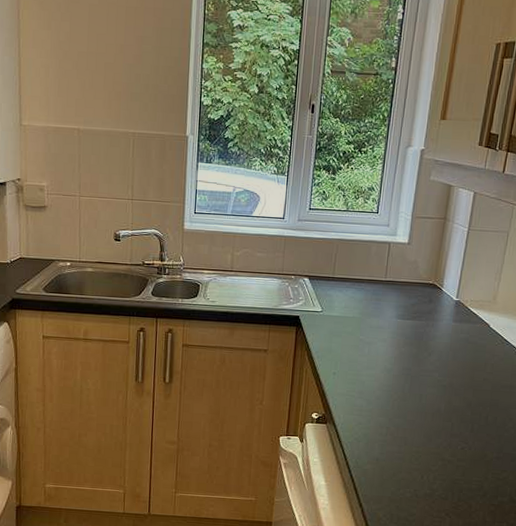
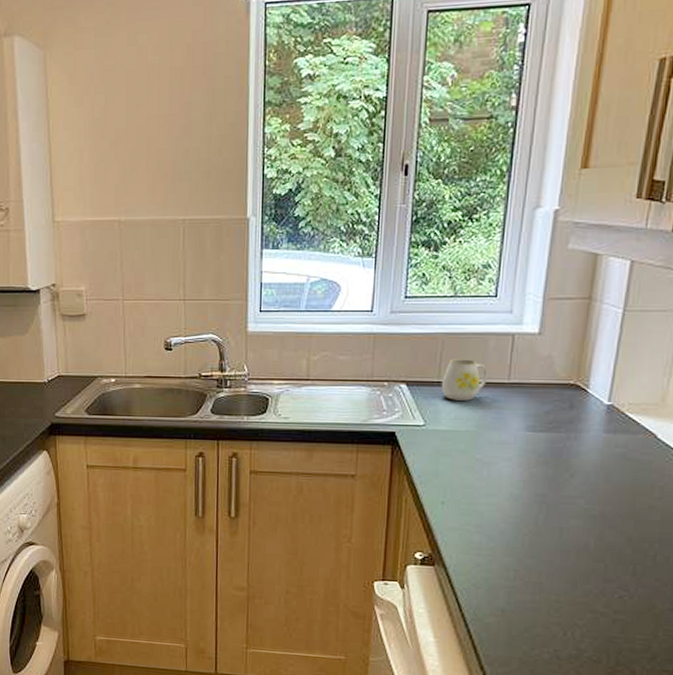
mug: none [335,260,370,293] -> present [441,359,488,401]

